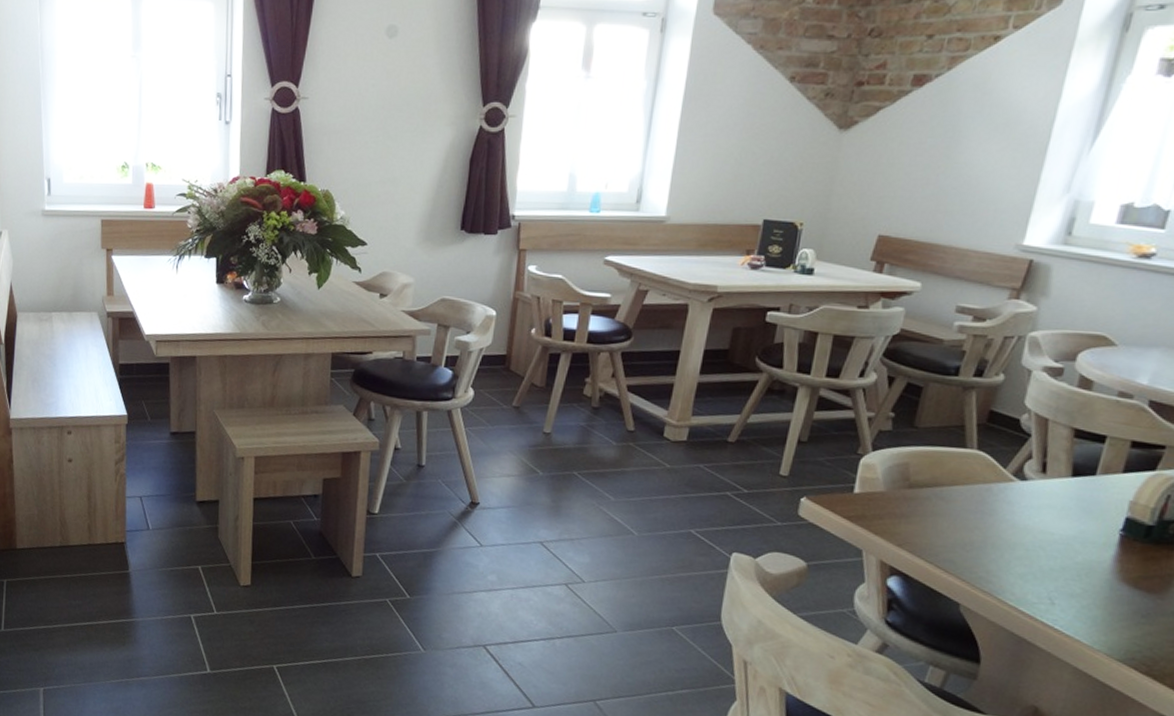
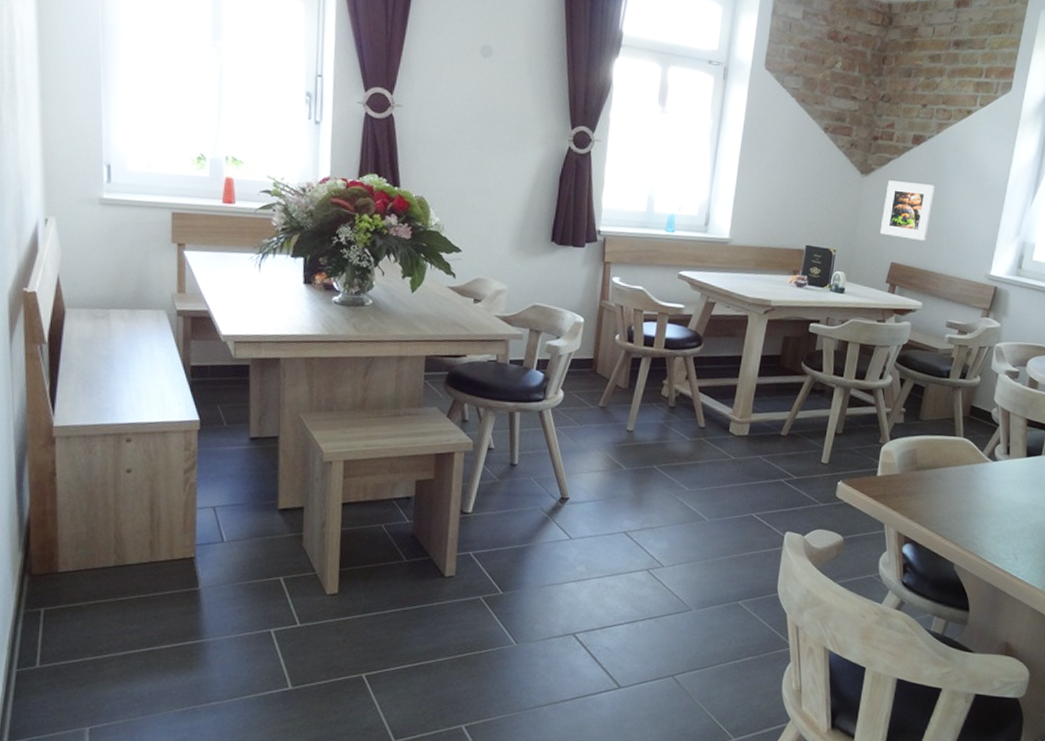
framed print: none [863,134,944,206] -> present [879,180,935,241]

